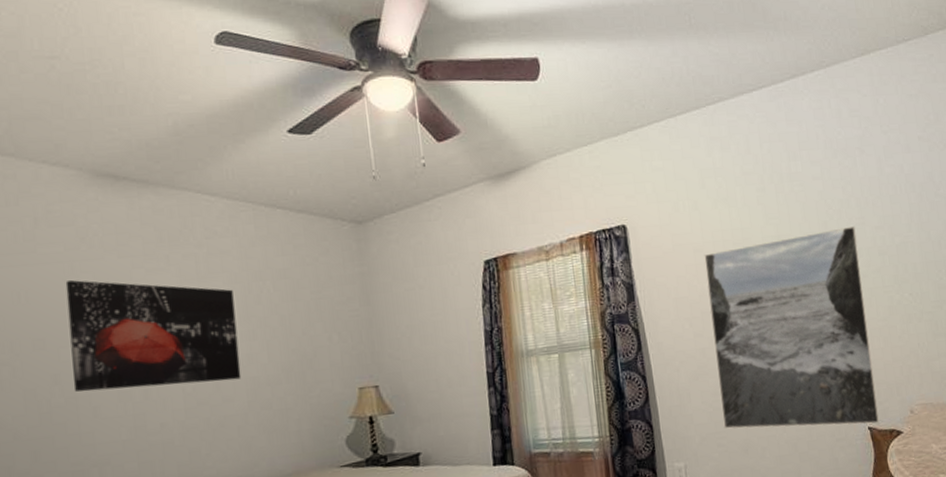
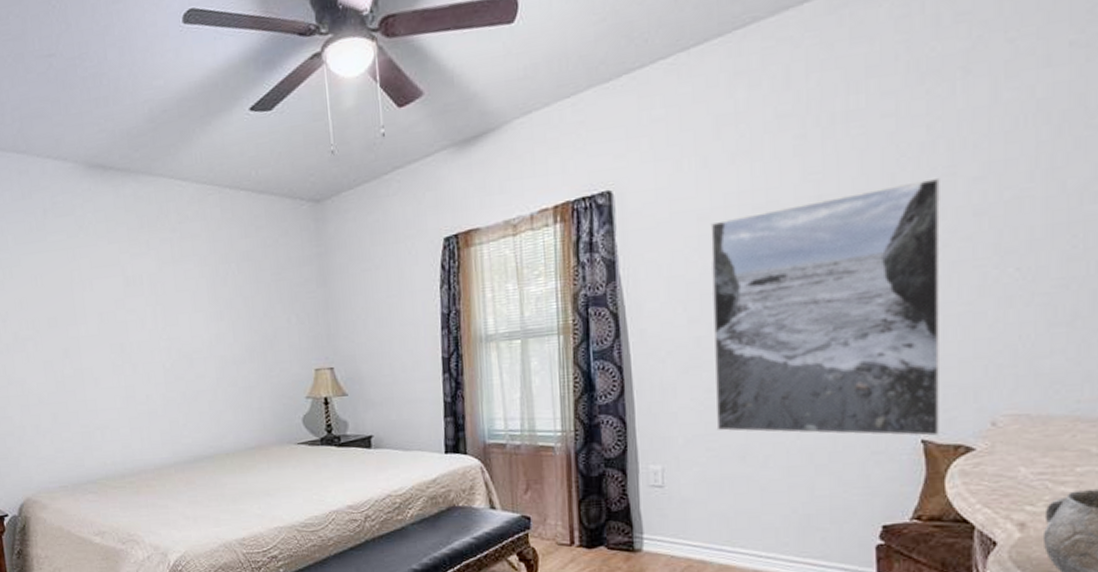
wall art: present [65,280,242,392] -> none [69,265,211,365]

